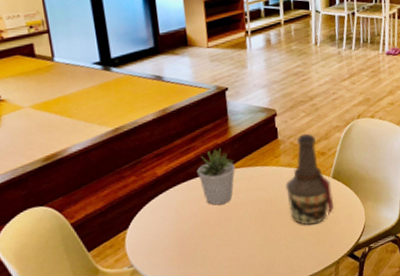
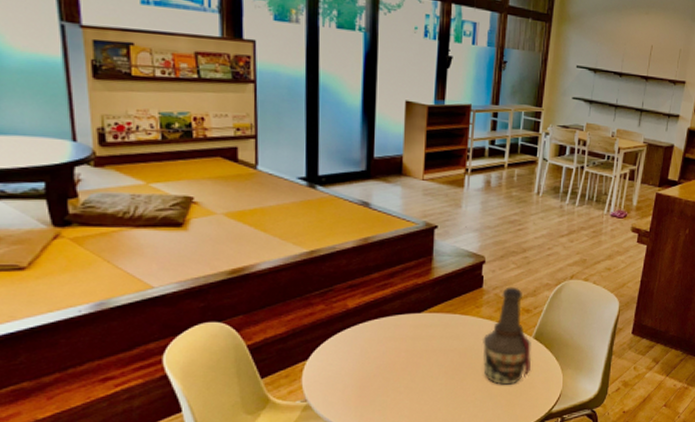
potted plant: present [196,148,235,205] -> none [390,289,432,349]

